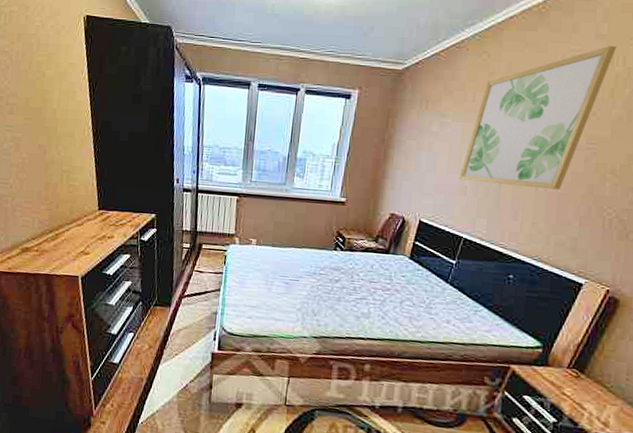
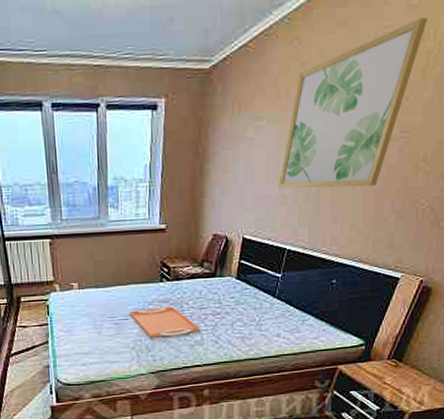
serving tray: none [300,273,368,305] -> present [130,307,200,338]

